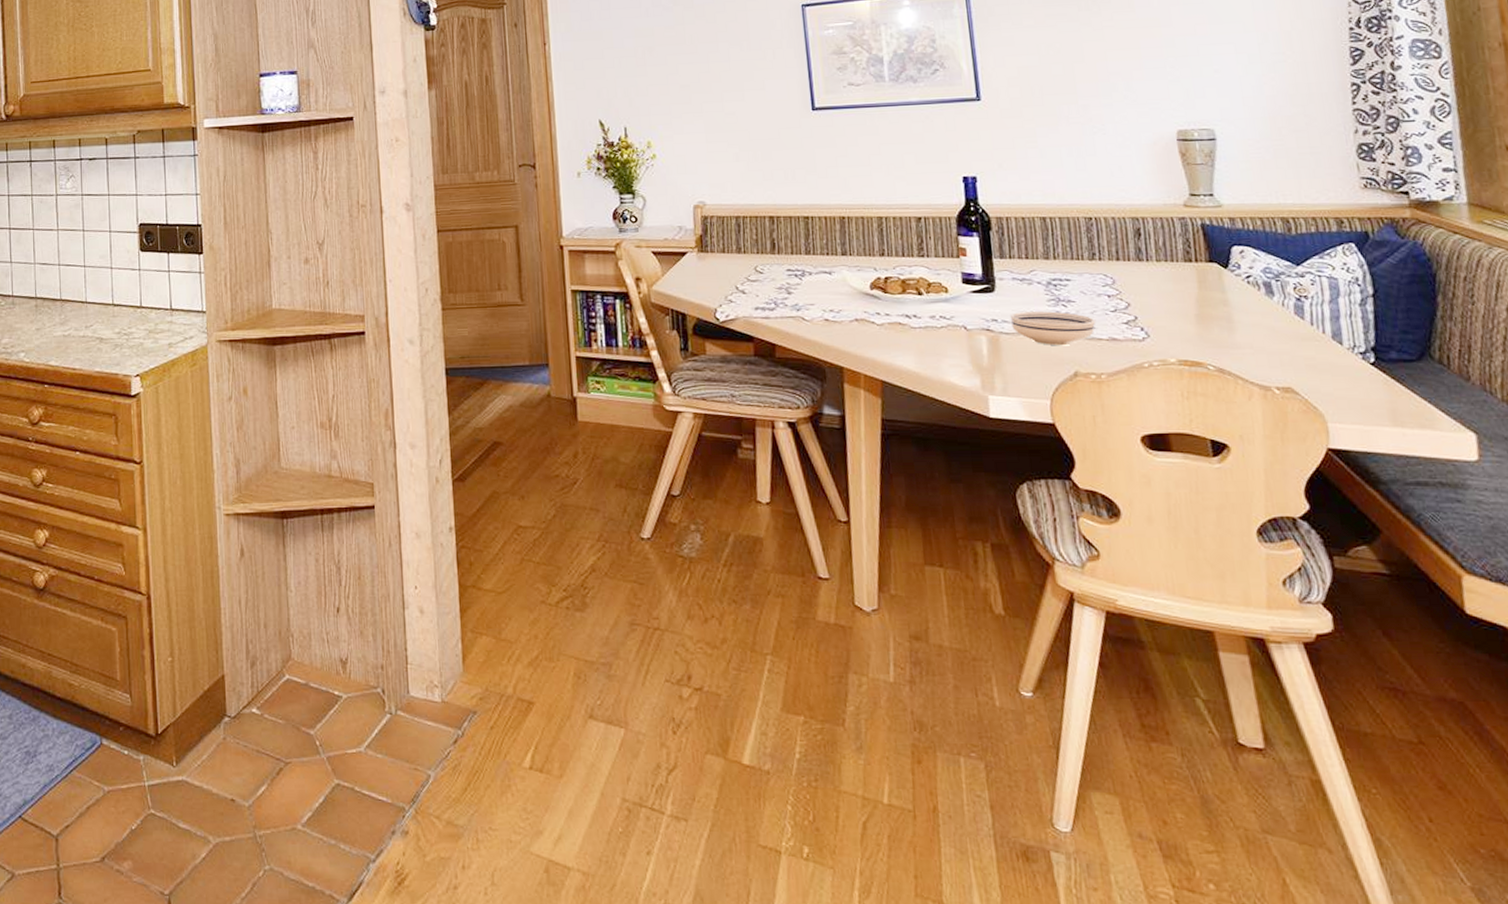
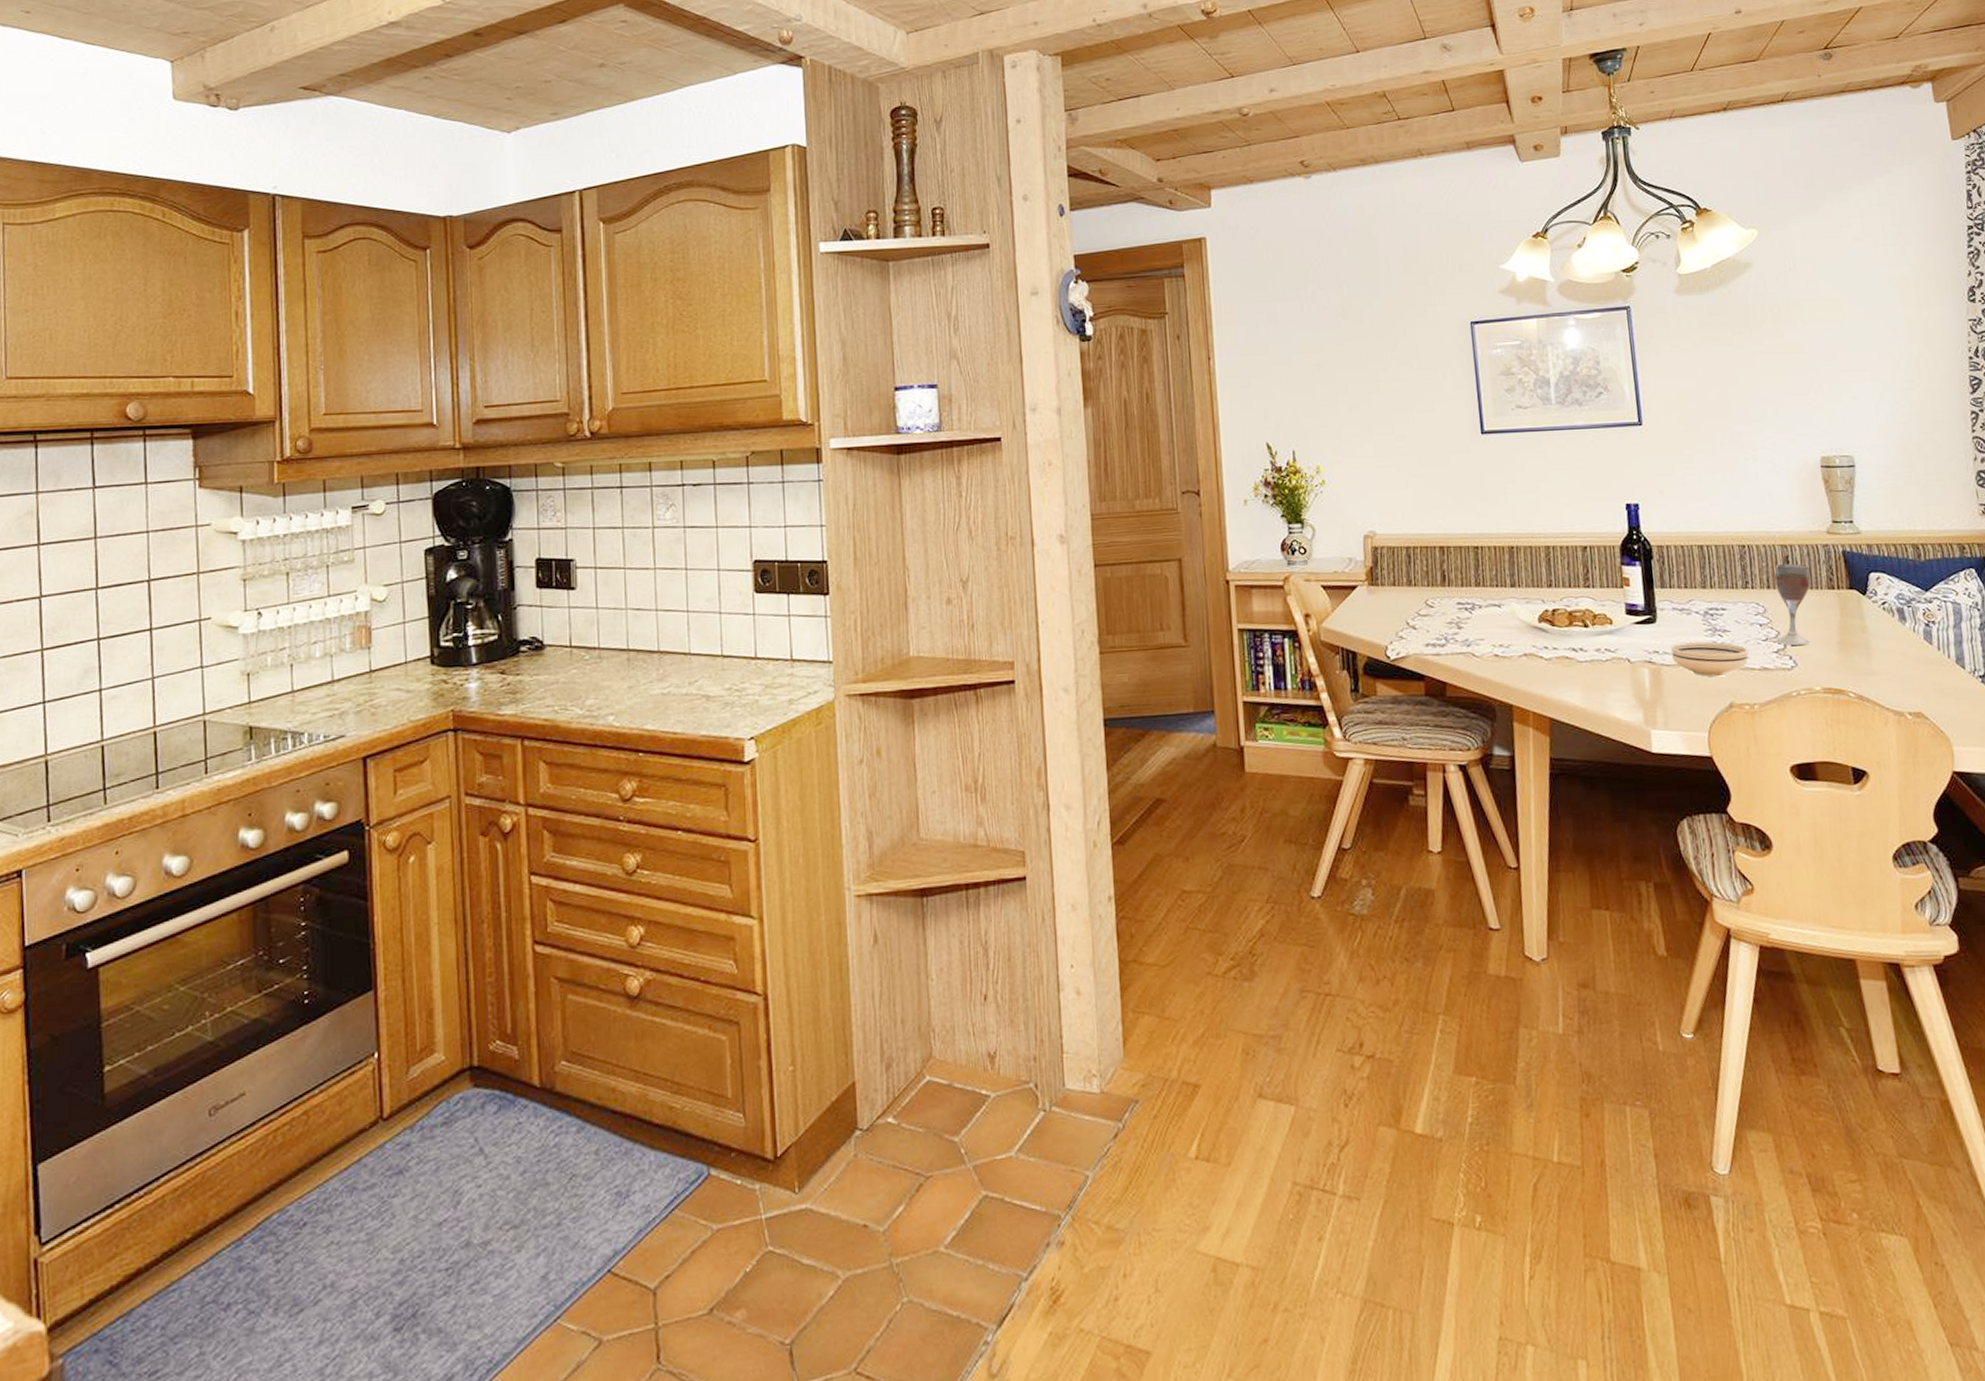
cup: none [1124,235,1166,318] -> present [1774,563,1811,646]

